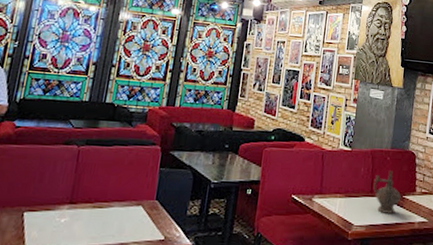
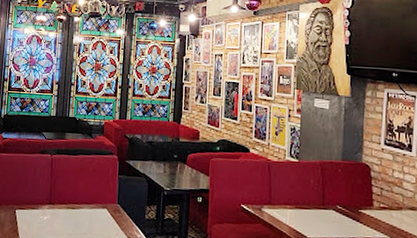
ceremonial vessel: present [373,170,402,214] -> none [325,182,357,228]

